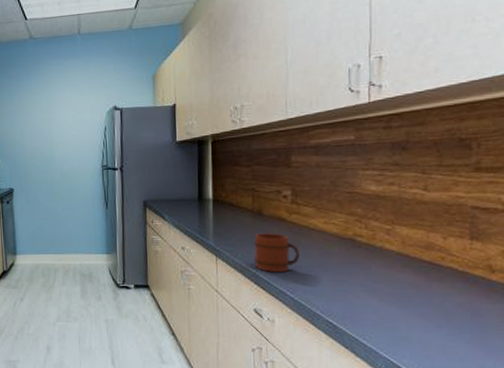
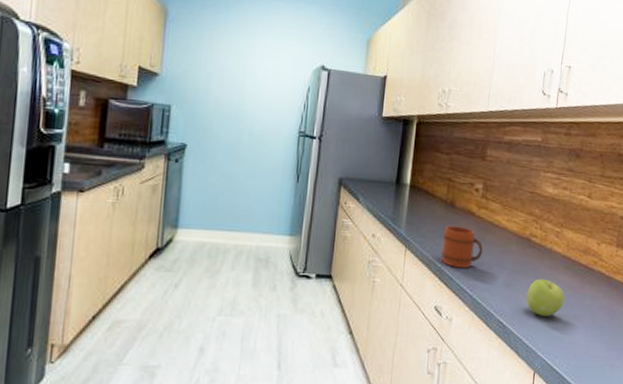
apple: none [357,278,407,315] -> present [526,279,565,316]

